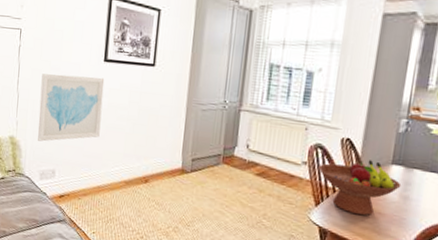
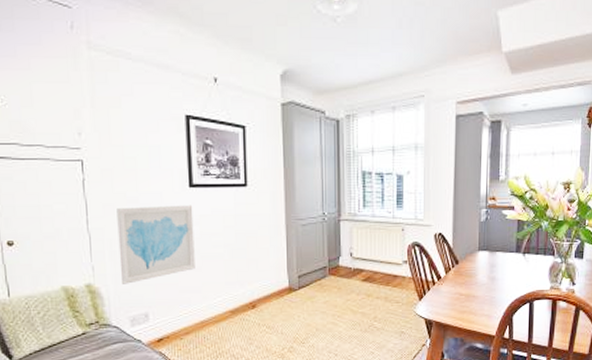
fruit bowl: present [318,160,401,216] -> none [418,250,488,302]

